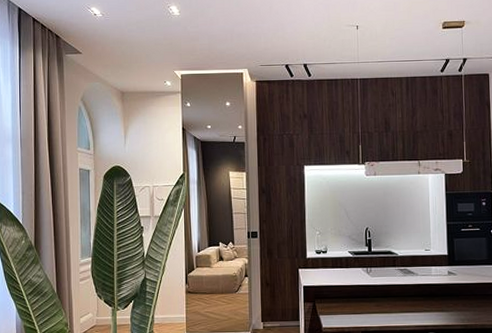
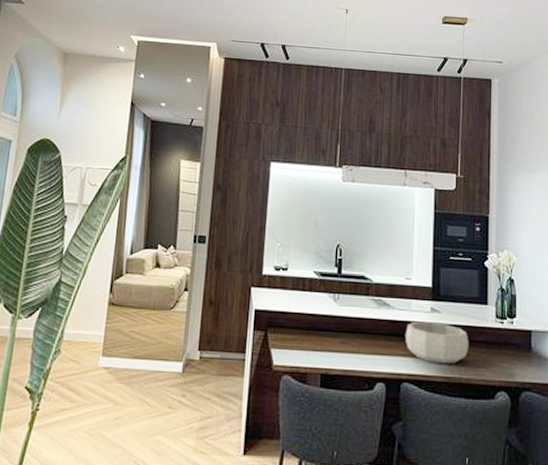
decorative bowl: none [427,283,482,315] -> present [405,321,469,365]

